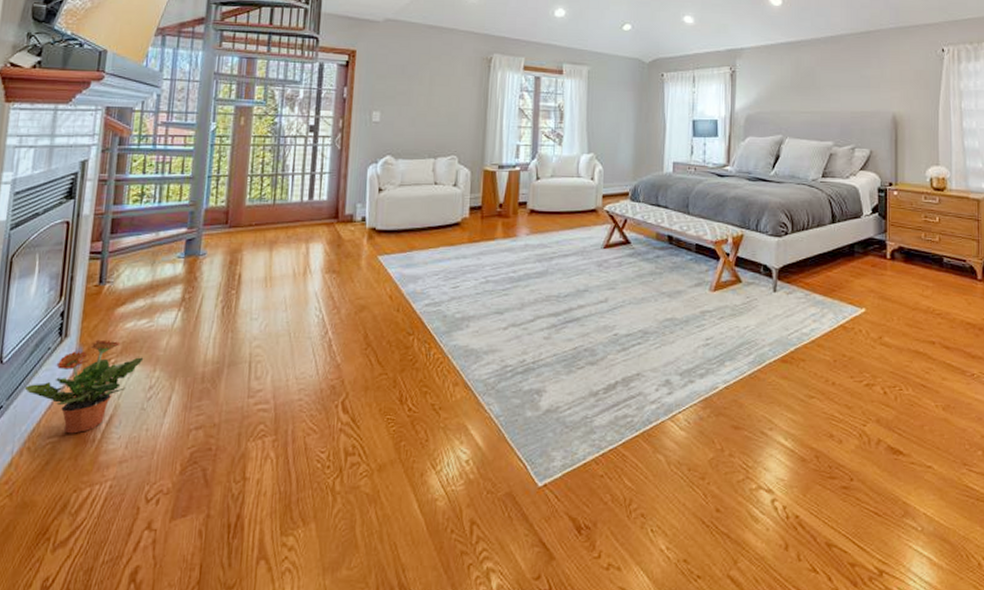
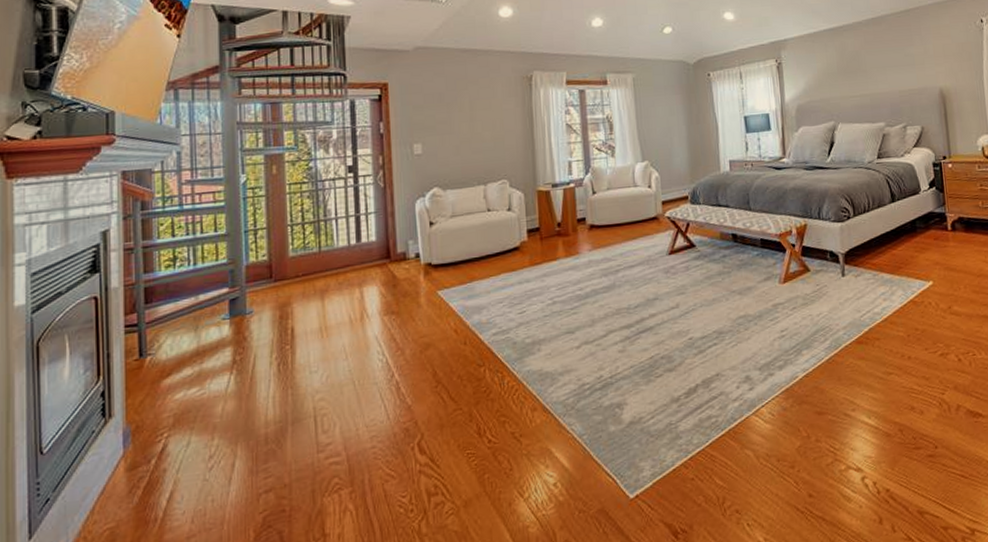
potted plant: present [24,339,144,434] -> none [71,414,199,517]

